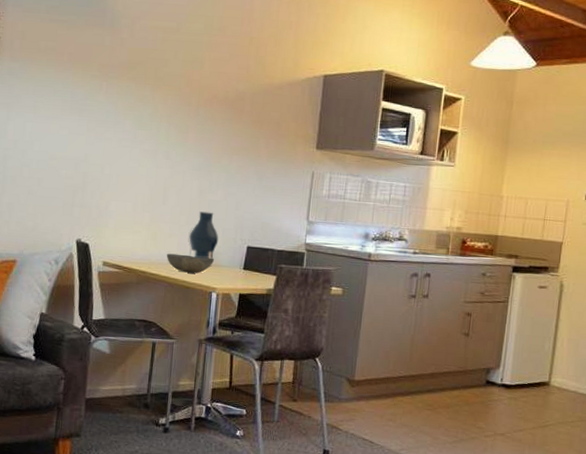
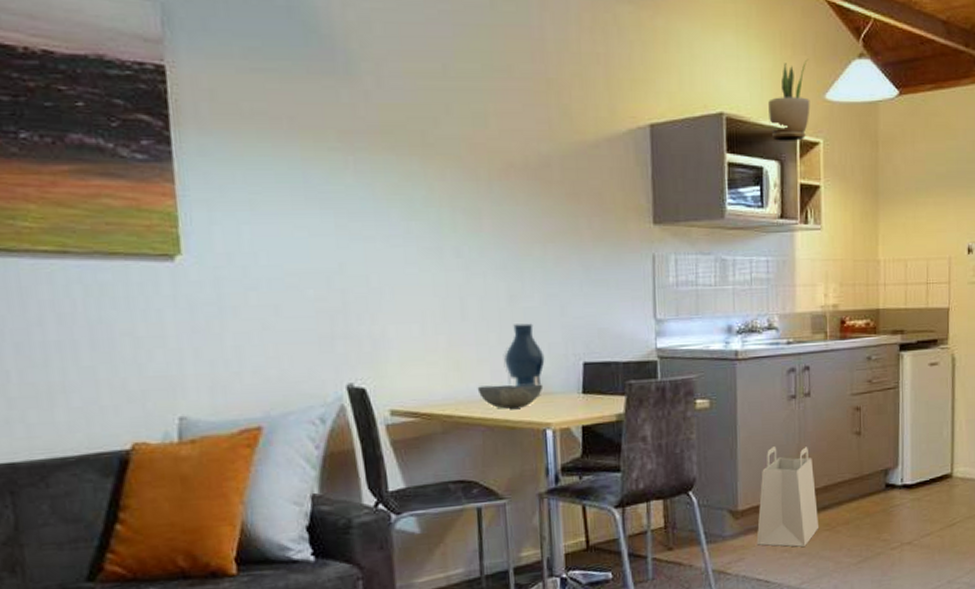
shopping bag: none [366,334,424,420] -> present [756,446,820,548]
potted plant: none [420,33,460,96] -> present [768,59,810,141]

